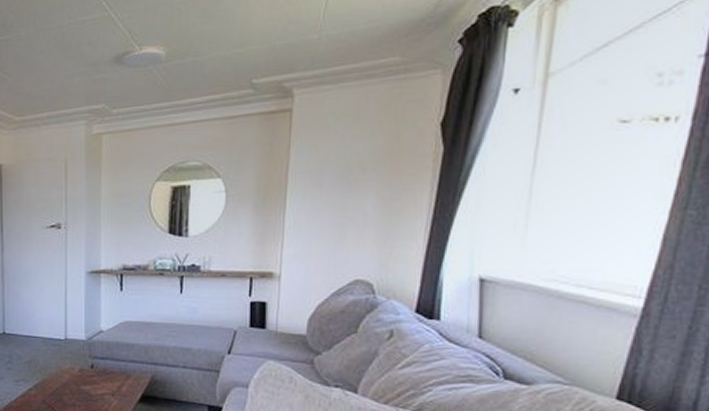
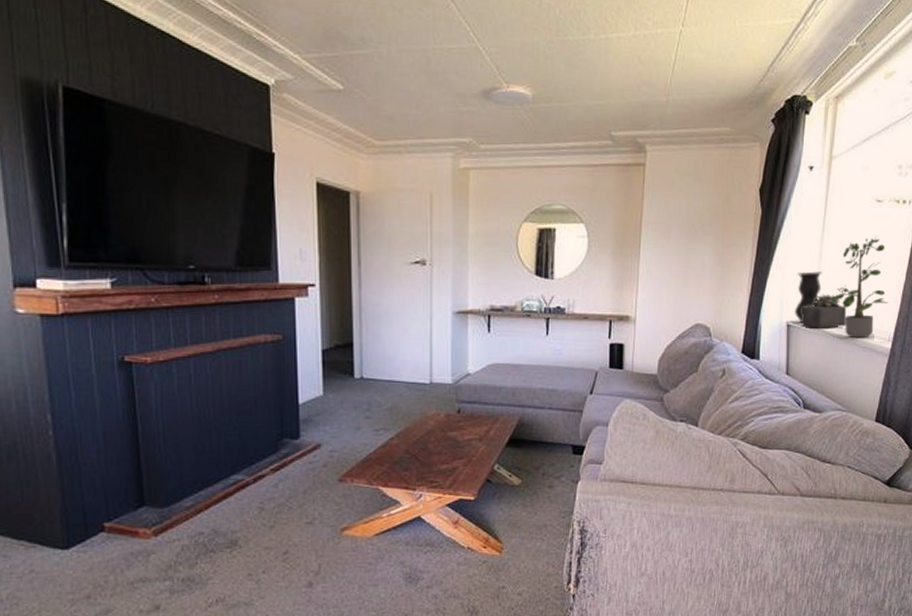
vase: none [491,214,532,277] -> present [795,271,822,323]
succulent plant: none [501,241,571,283] -> present [802,294,847,328]
potted plant: none [545,166,640,294] -> present [831,236,889,337]

